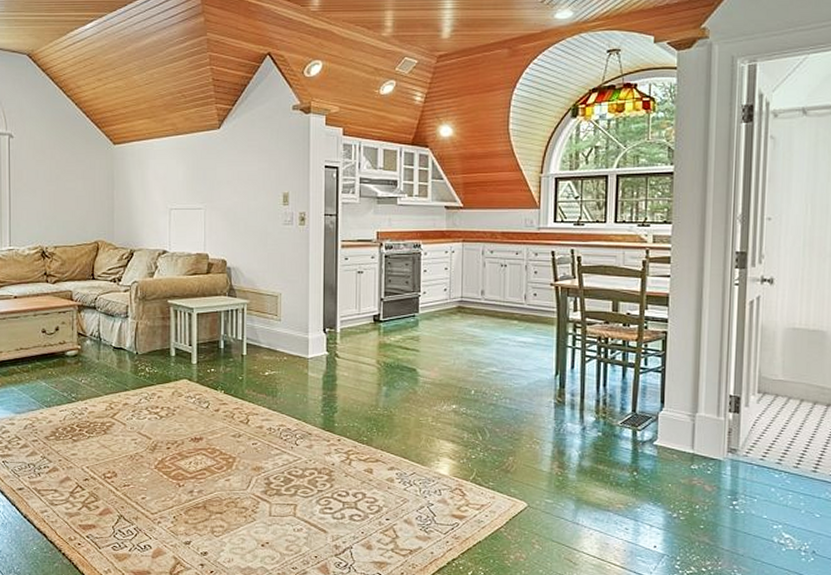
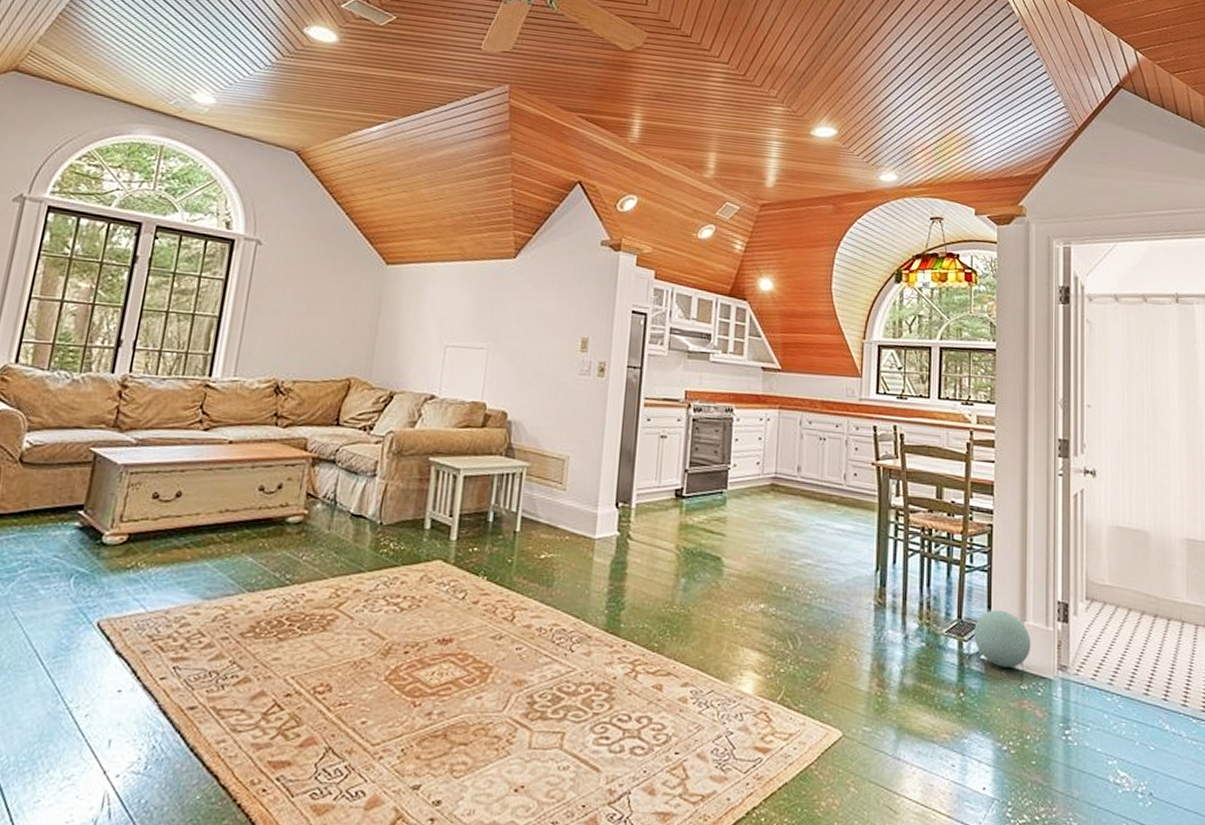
ball: none [647,403,703,451] -> present [974,609,1031,668]

